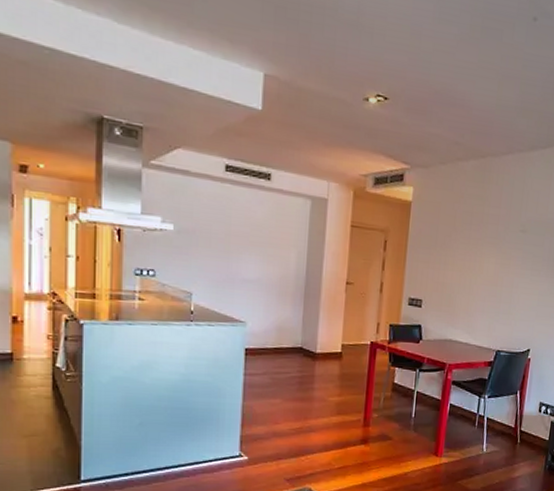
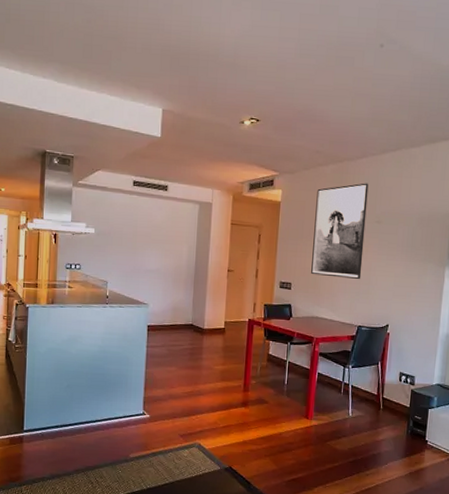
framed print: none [445,184,514,297] -> present [311,183,369,279]

